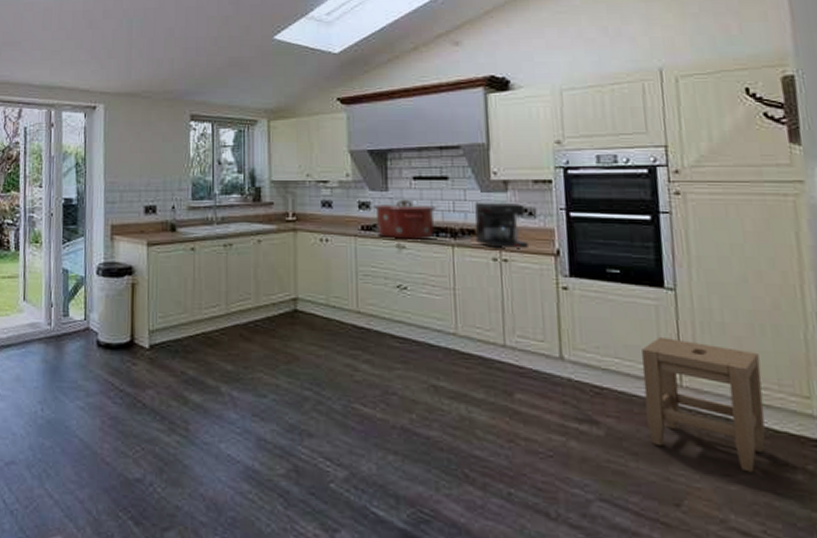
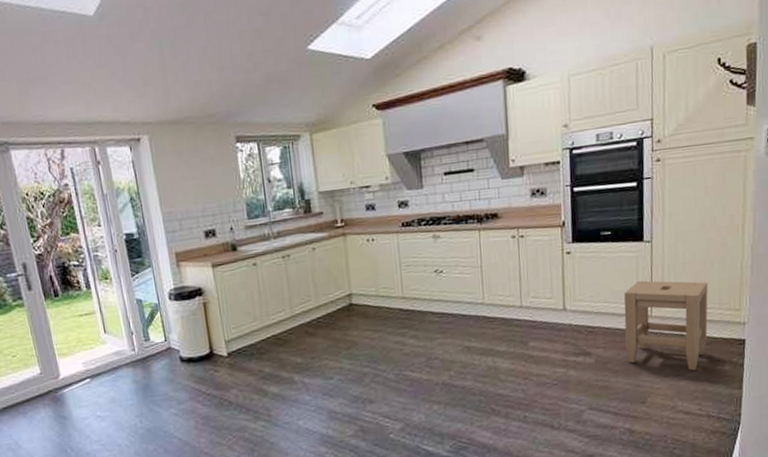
casserole: present [372,199,437,240] -> none [410,193,465,231]
coffee maker: present [475,201,530,249] -> none [497,185,541,228]

